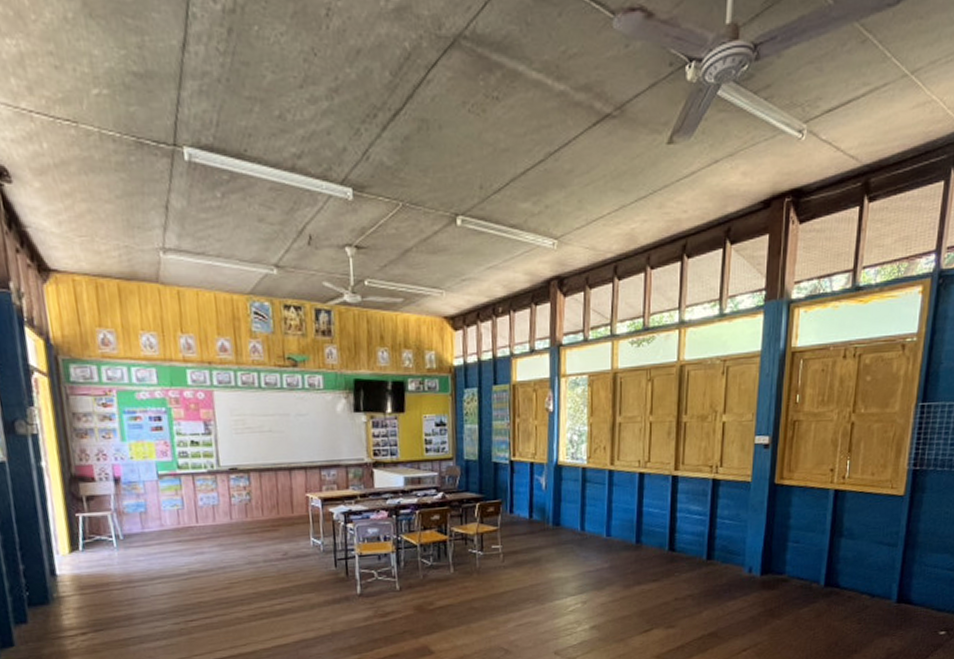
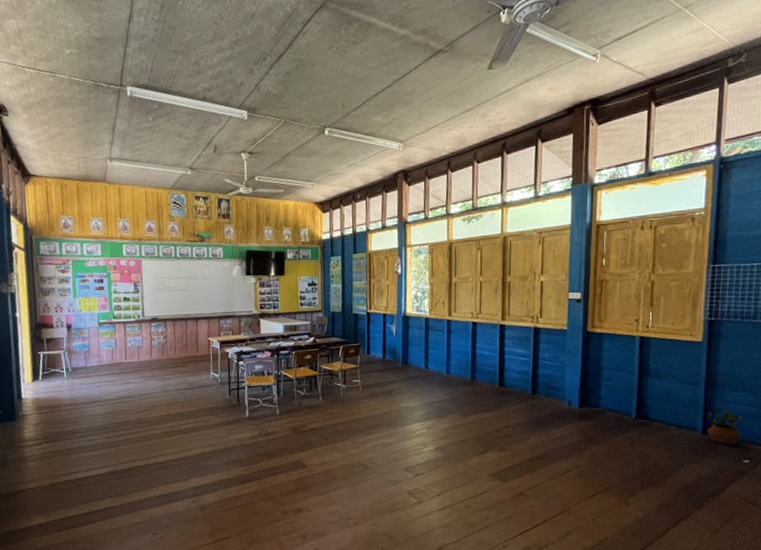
potted plant: none [902,573,943,615] -> present [706,409,744,445]

